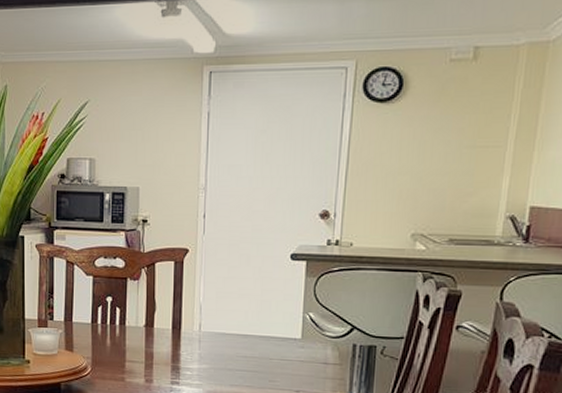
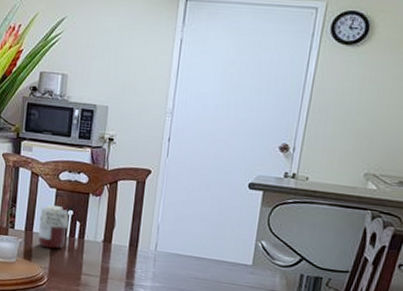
jar: none [79,293,108,338] -> present [38,205,69,249]

